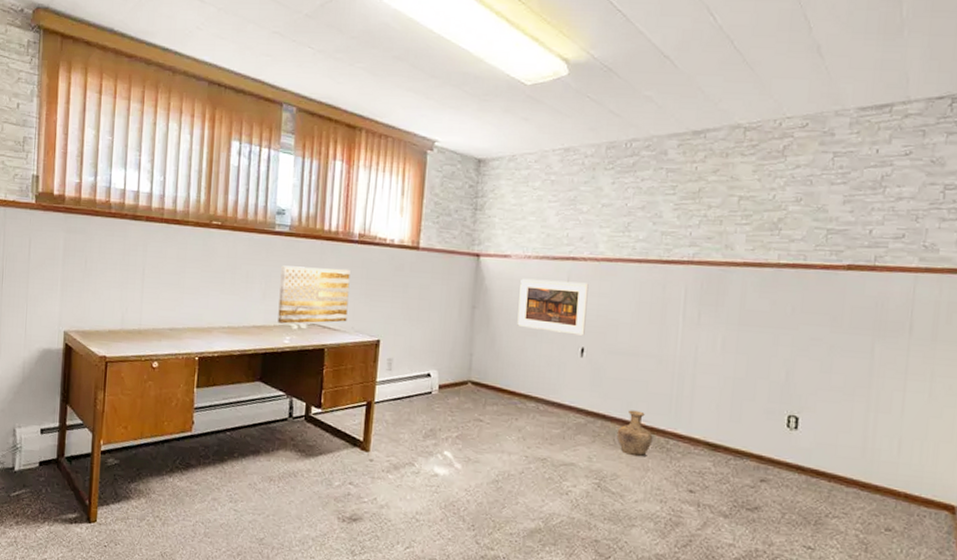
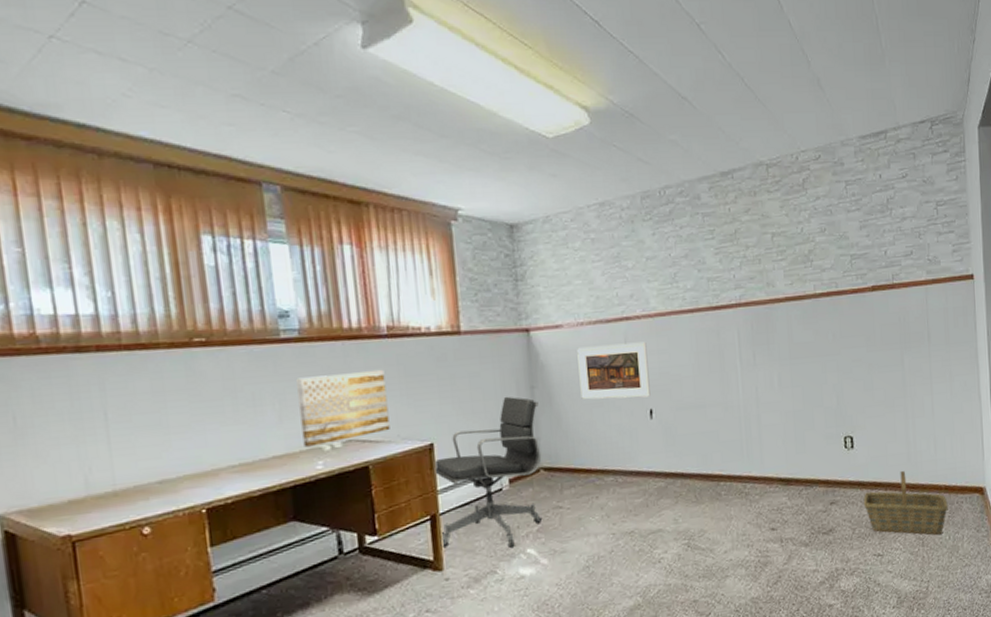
office chair: none [371,311,477,446] -> present [433,396,541,548]
vase: present [616,410,653,457] -> none [697,461,732,508]
basket: none [799,465,906,546] -> present [863,470,948,536]

